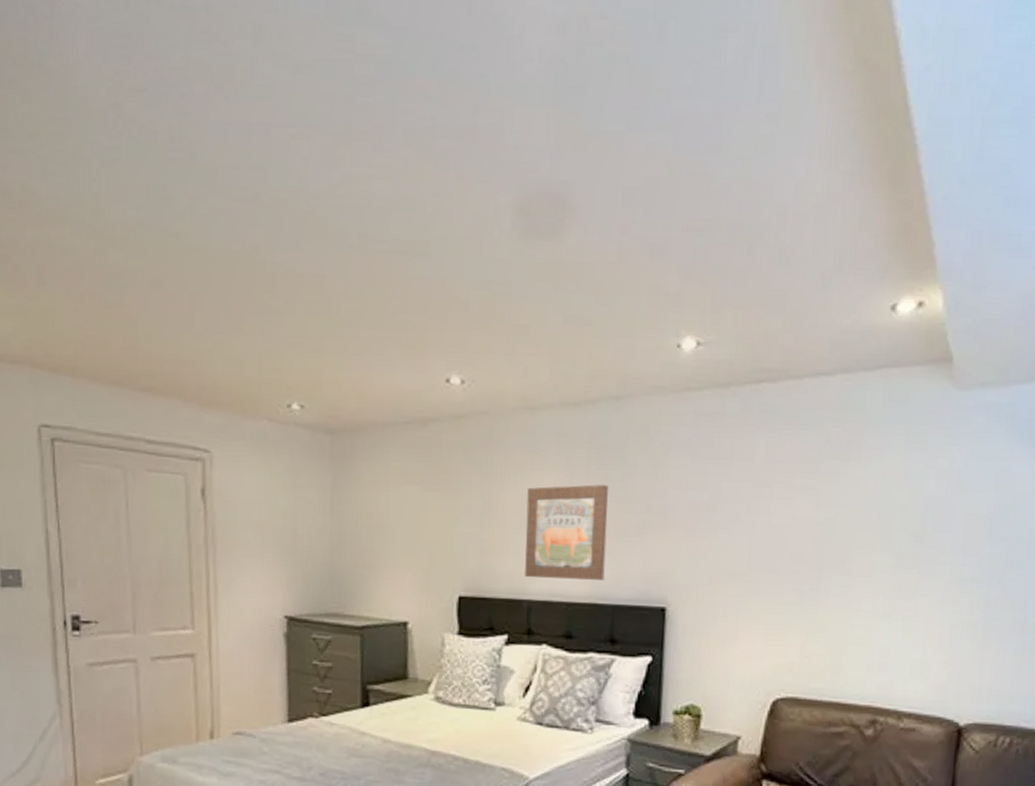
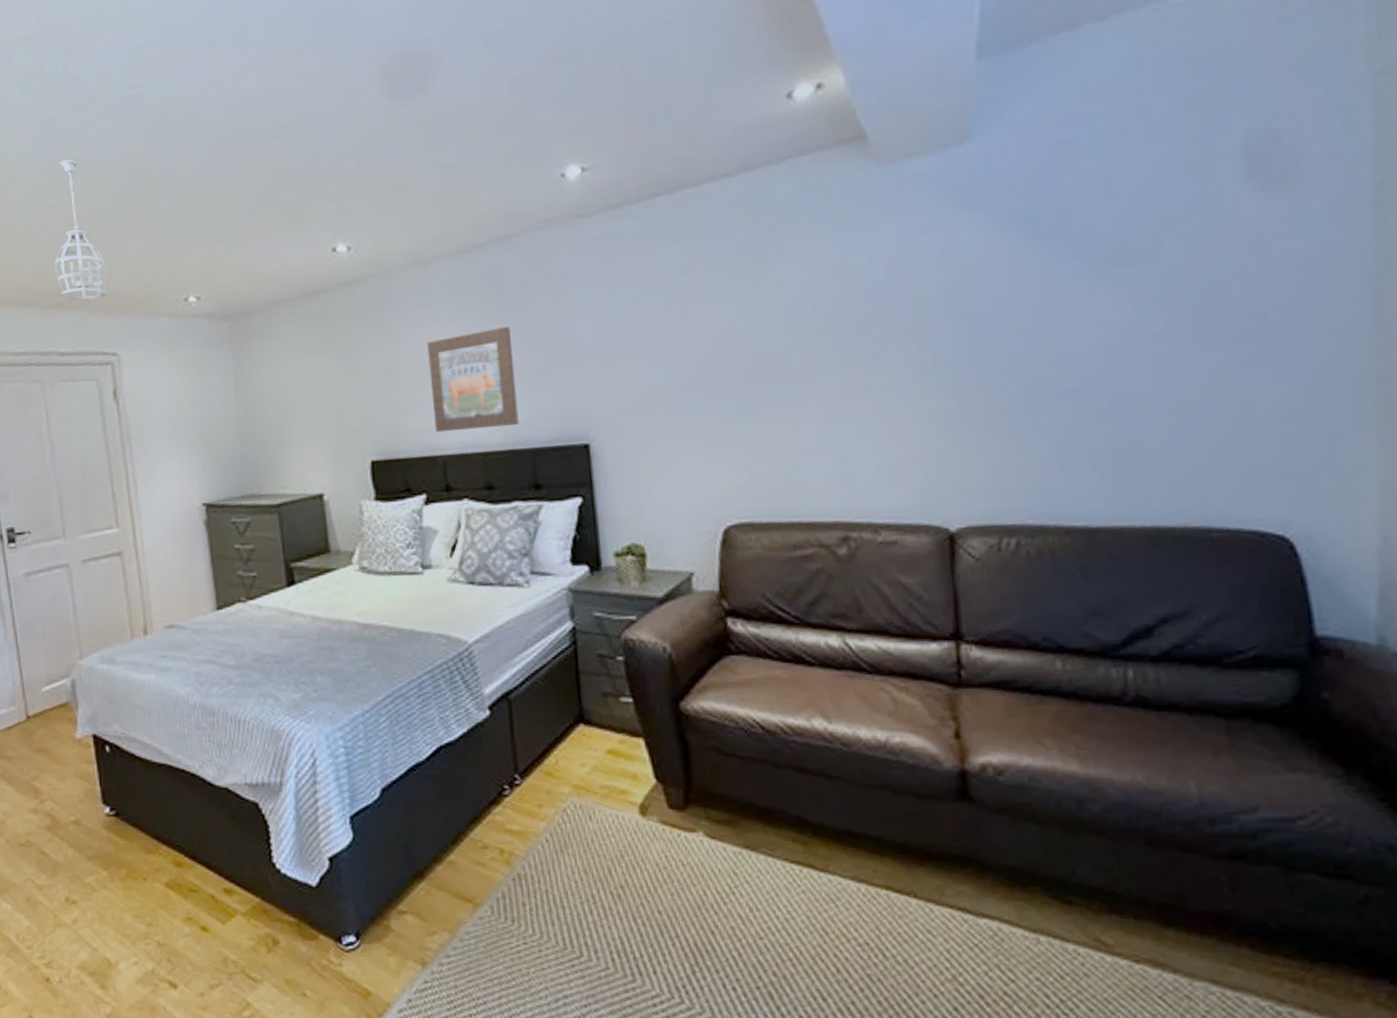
pendant light: none [150,234,206,390] -> present [55,160,107,300]

